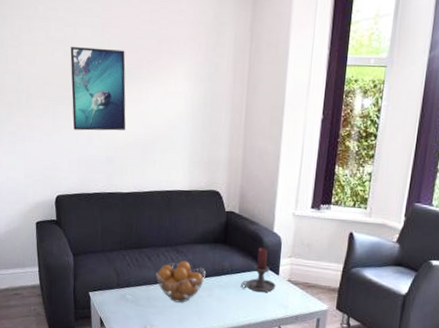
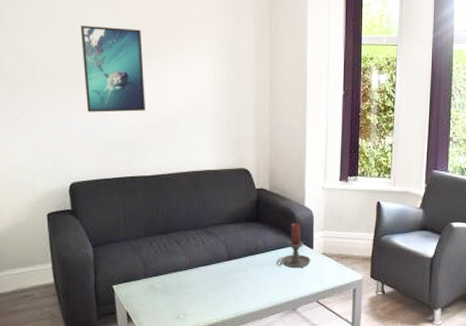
fruit basket: present [155,261,206,303] -> none [186,243,239,287]

